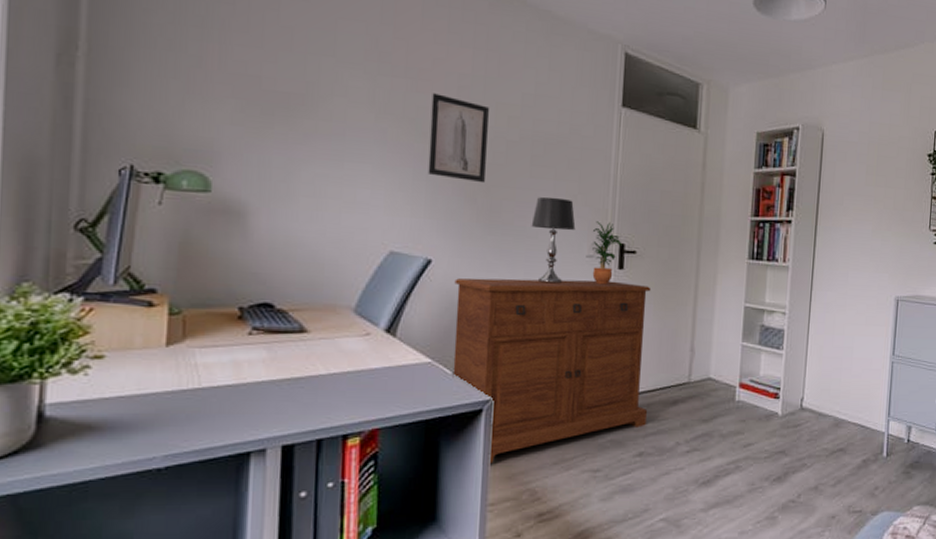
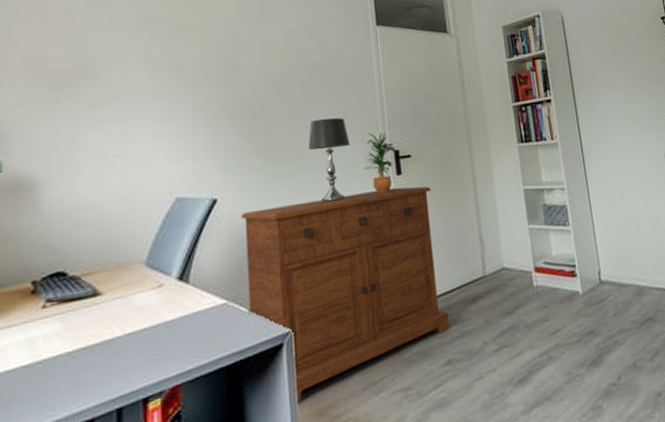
wall art: present [428,93,489,184] -> none [203,44,259,119]

